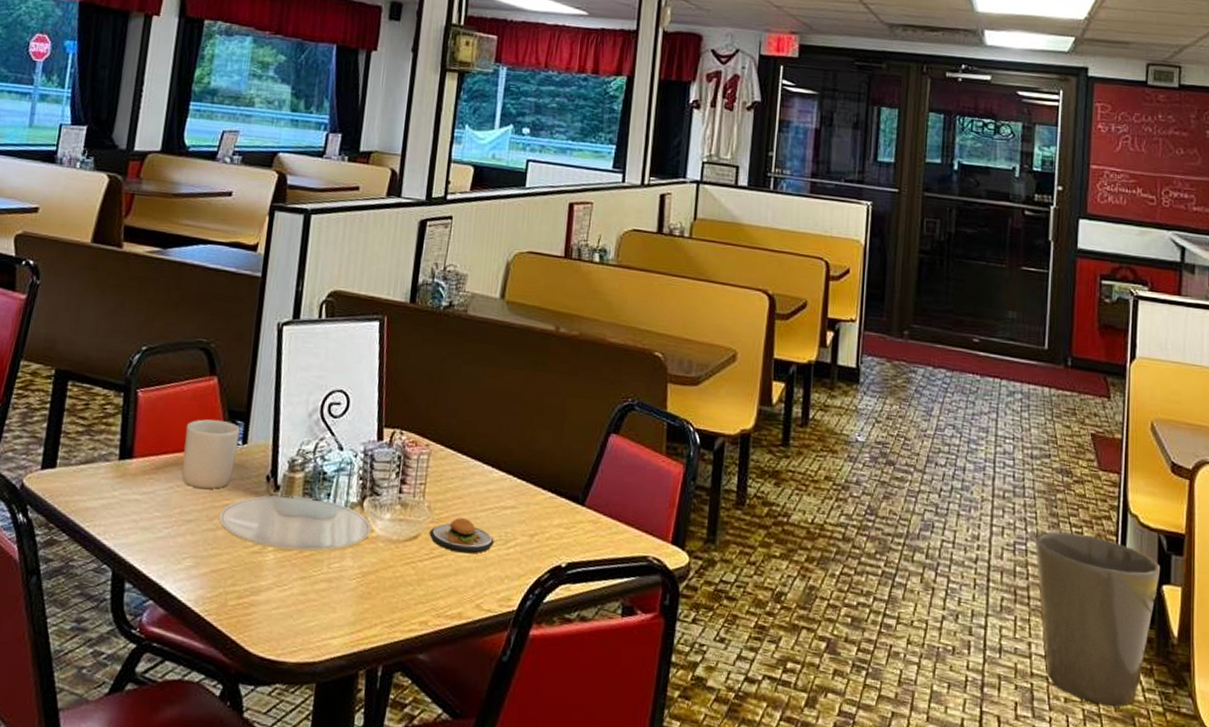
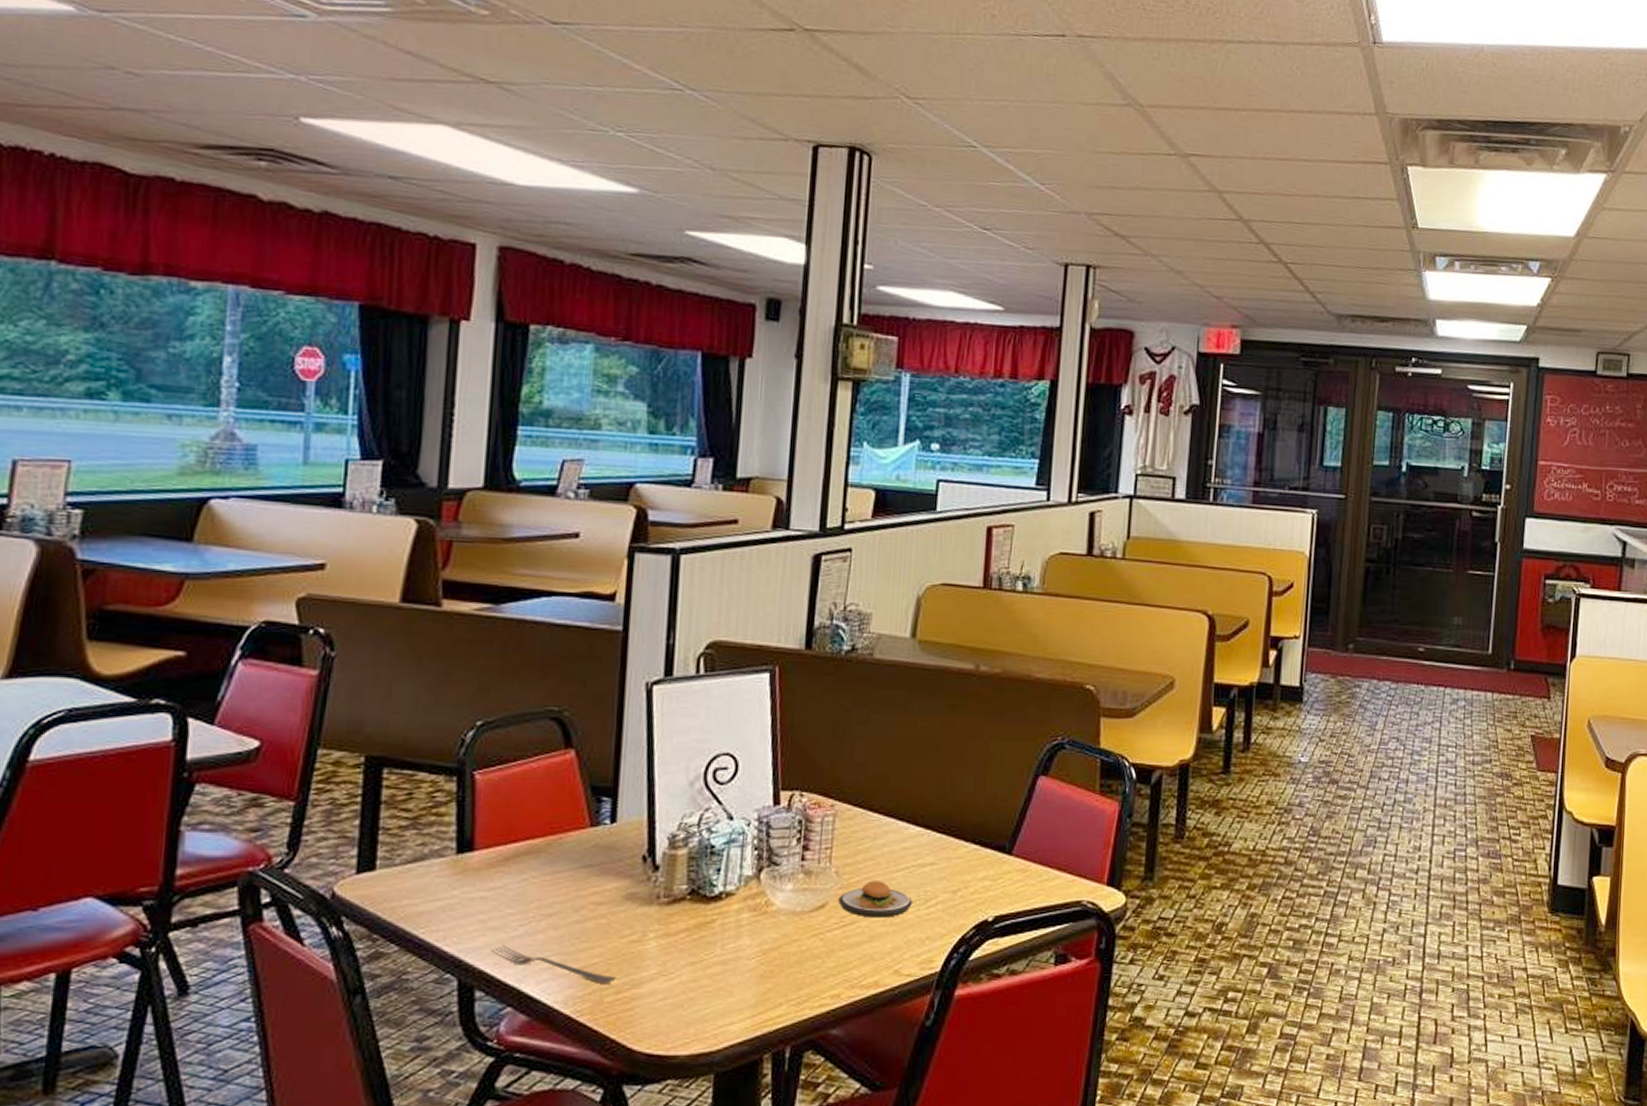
fork: none [140,543,239,588] -> present [490,944,616,984]
mug: present [181,419,240,489] -> none [537,798,607,876]
plate: present [218,495,372,552] -> none [586,875,772,935]
trash can: present [1035,531,1161,707] -> none [1474,835,1592,997]

